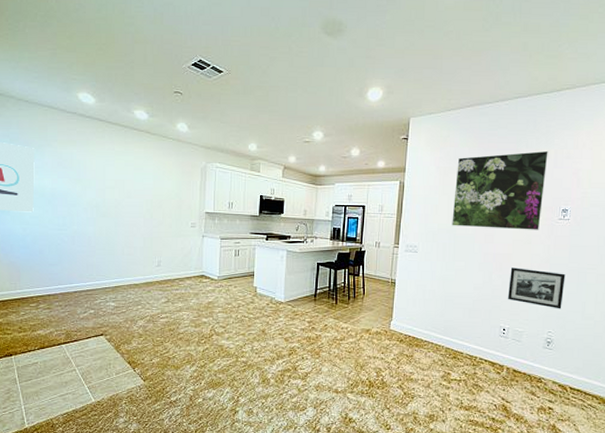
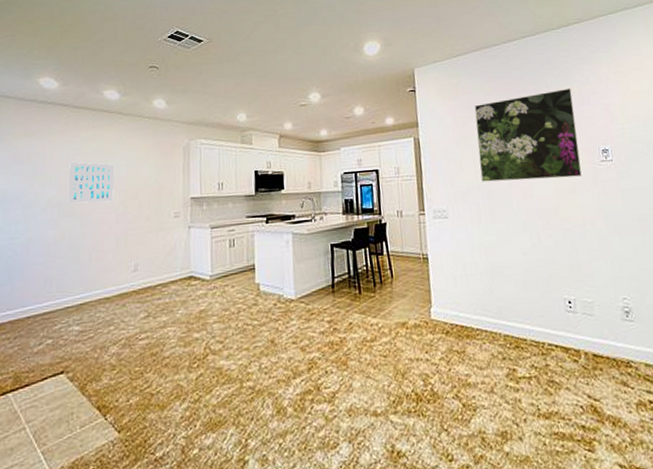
wall art: none [104,171,143,209] -> present [67,162,115,204]
picture frame: present [508,267,566,309] -> none [560,222,632,269]

